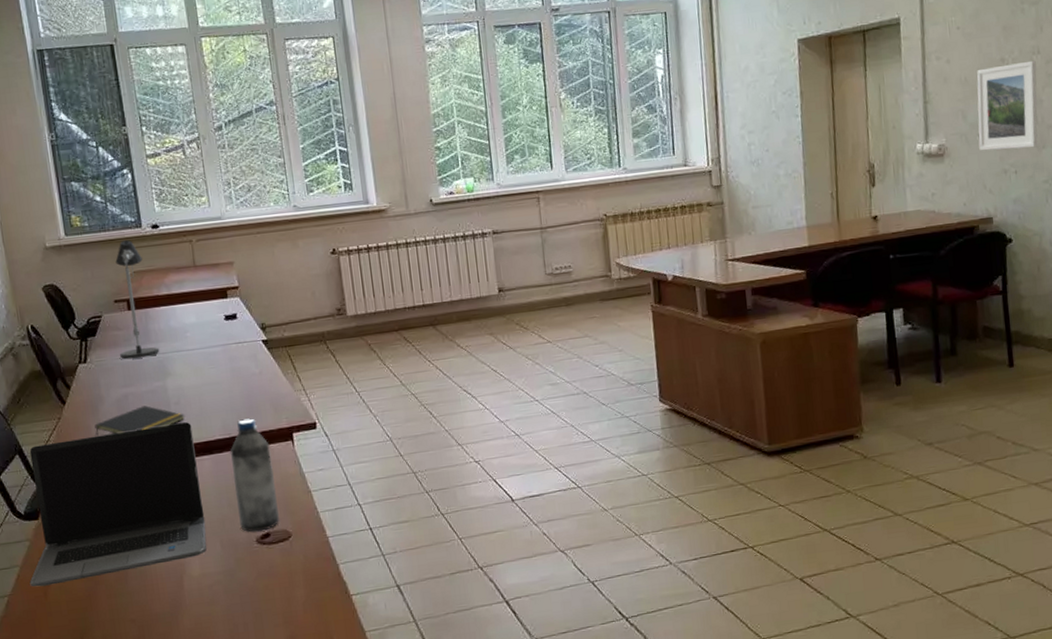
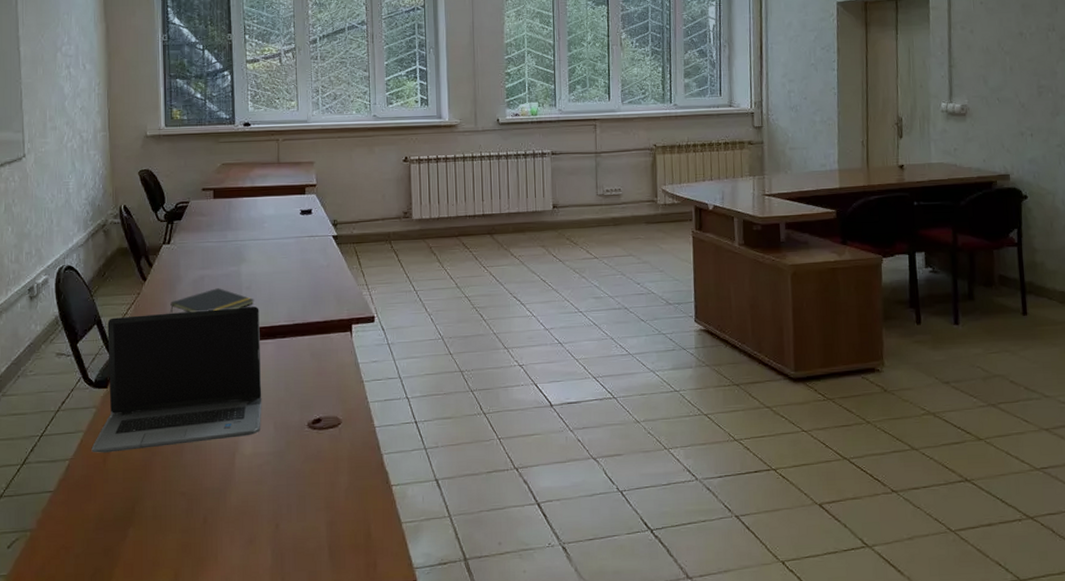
desk lamp: present [115,240,160,360] -> none [202,135,238,244]
water bottle: present [229,418,279,532] -> none [292,307,331,417]
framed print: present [976,60,1038,151] -> none [997,36,1052,114]

